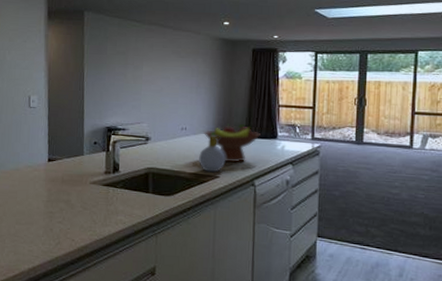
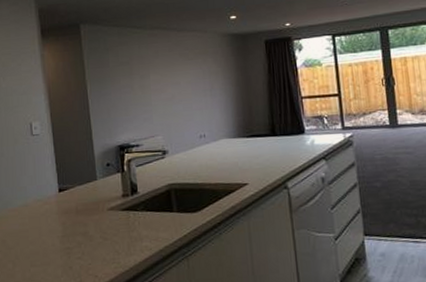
soap bottle: present [199,136,226,172] -> none [223,139,253,180]
fruit bowl: present [204,123,260,163] -> none [225,121,286,166]

